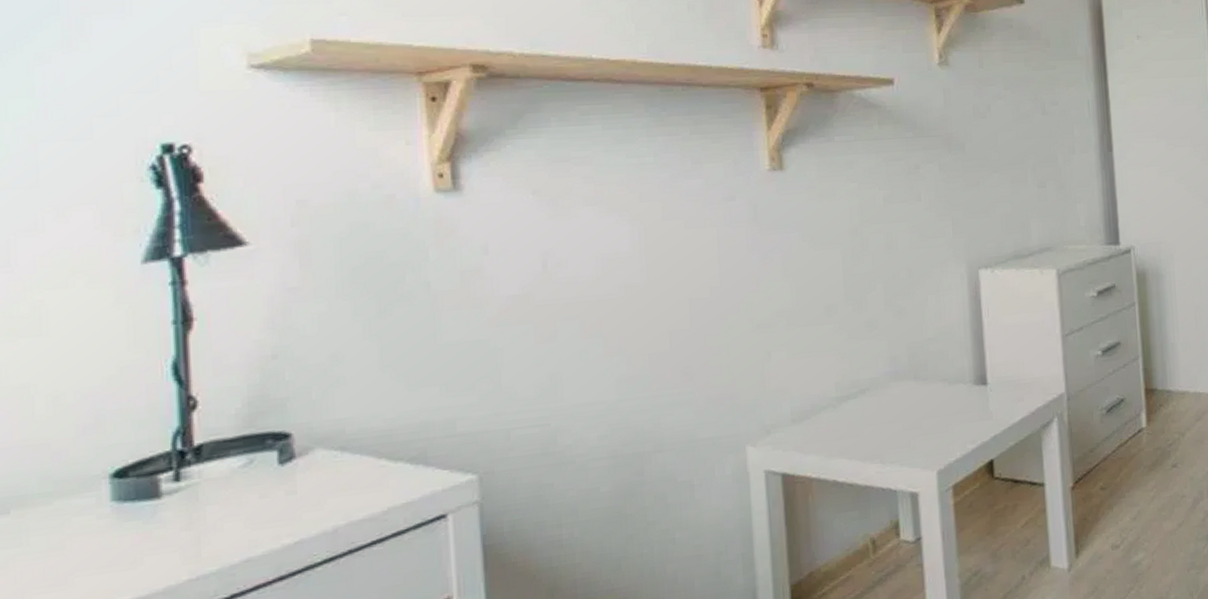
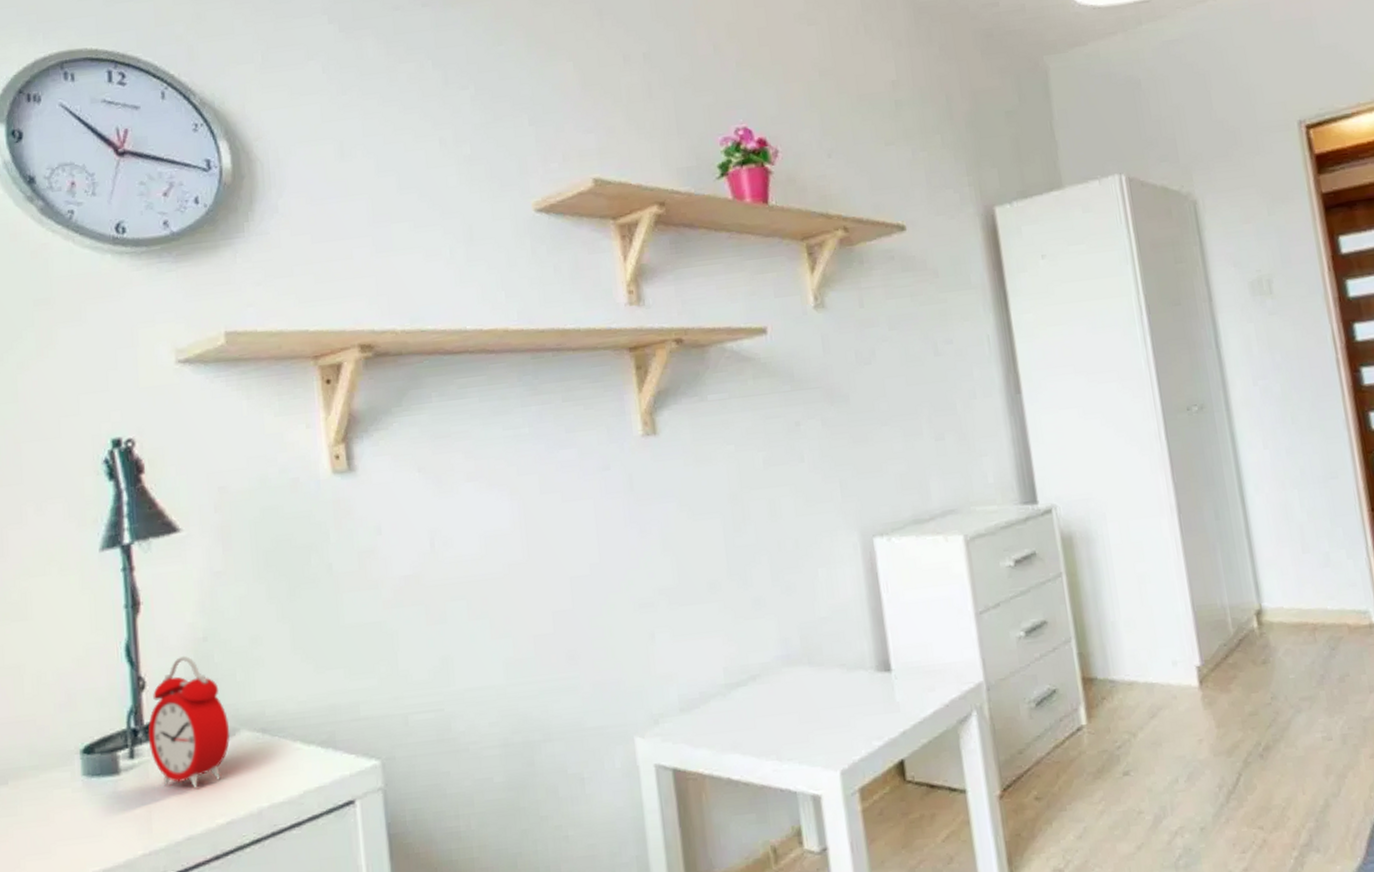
alarm clock: none [198,373,301,510] -> present [148,655,230,789]

